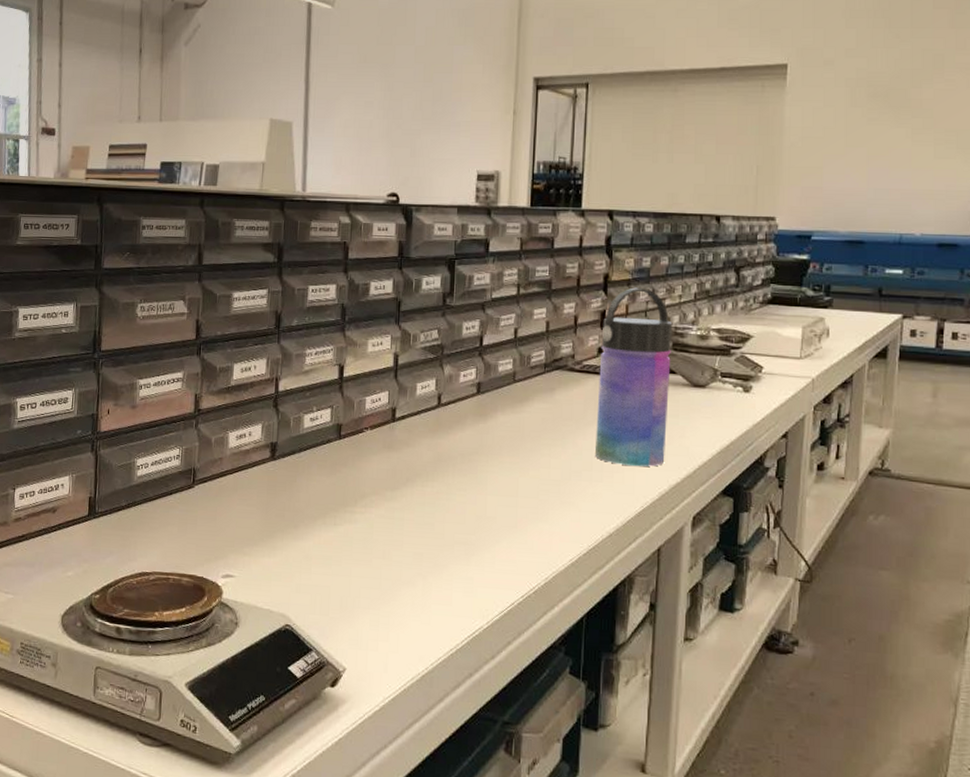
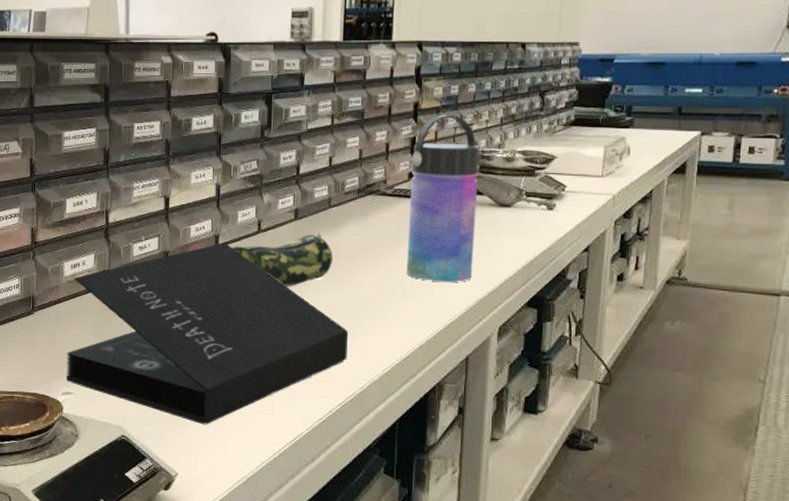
book: none [227,416,532,616] -> present [66,242,348,425]
pencil case: none [410,409,518,467] -> present [232,233,333,287]

